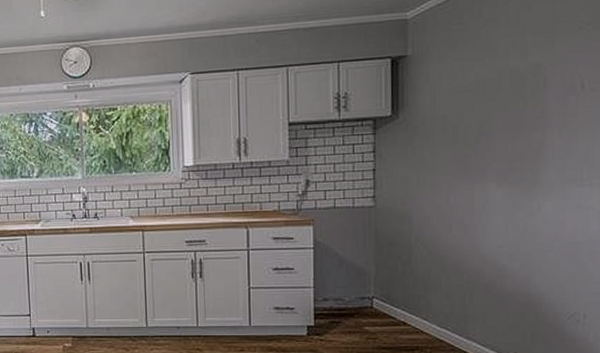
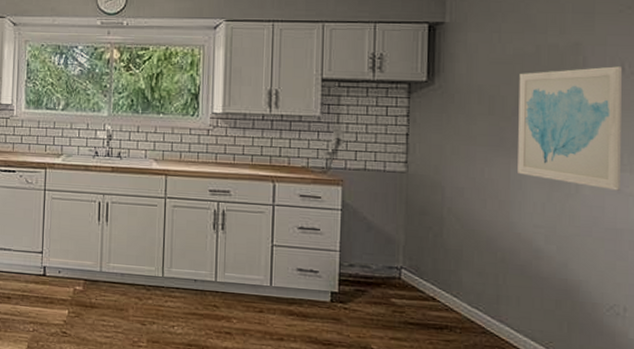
wall art: none [482,84,581,206] -> present [518,66,622,191]

